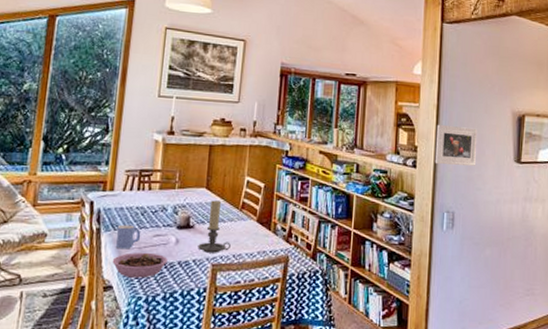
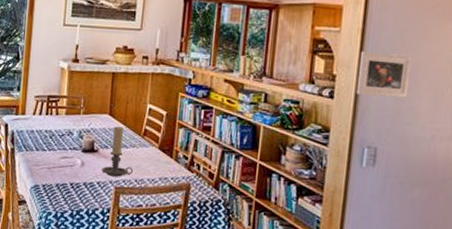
bowl: present [112,252,168,278] -> none [25,172,74,196]
mug: present [116,224,141,249] -> none [28,146,50,169]

